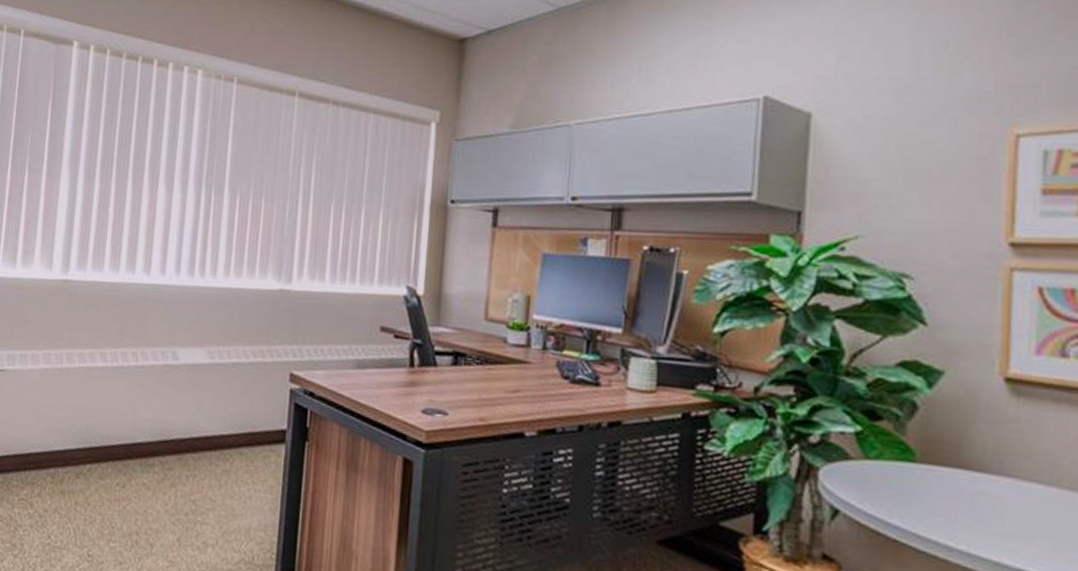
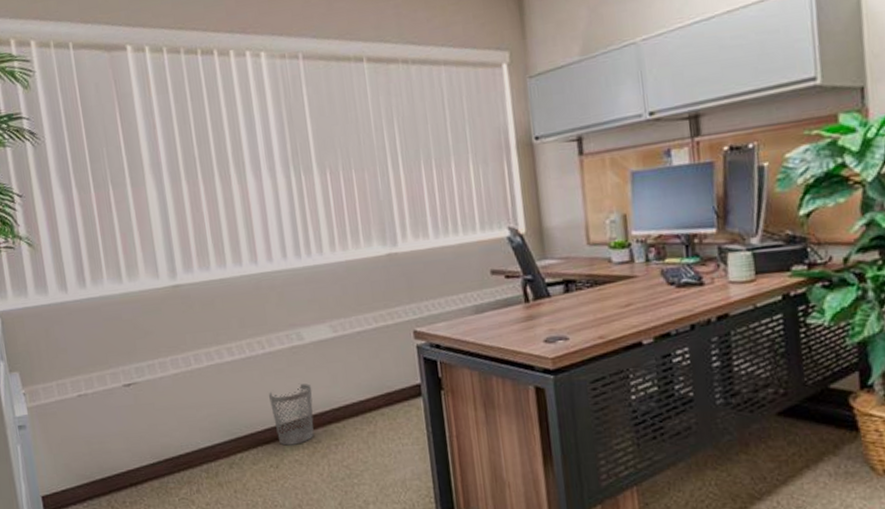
wastebasket: none [130,403,176,468] -> present [268,383,314,446]

